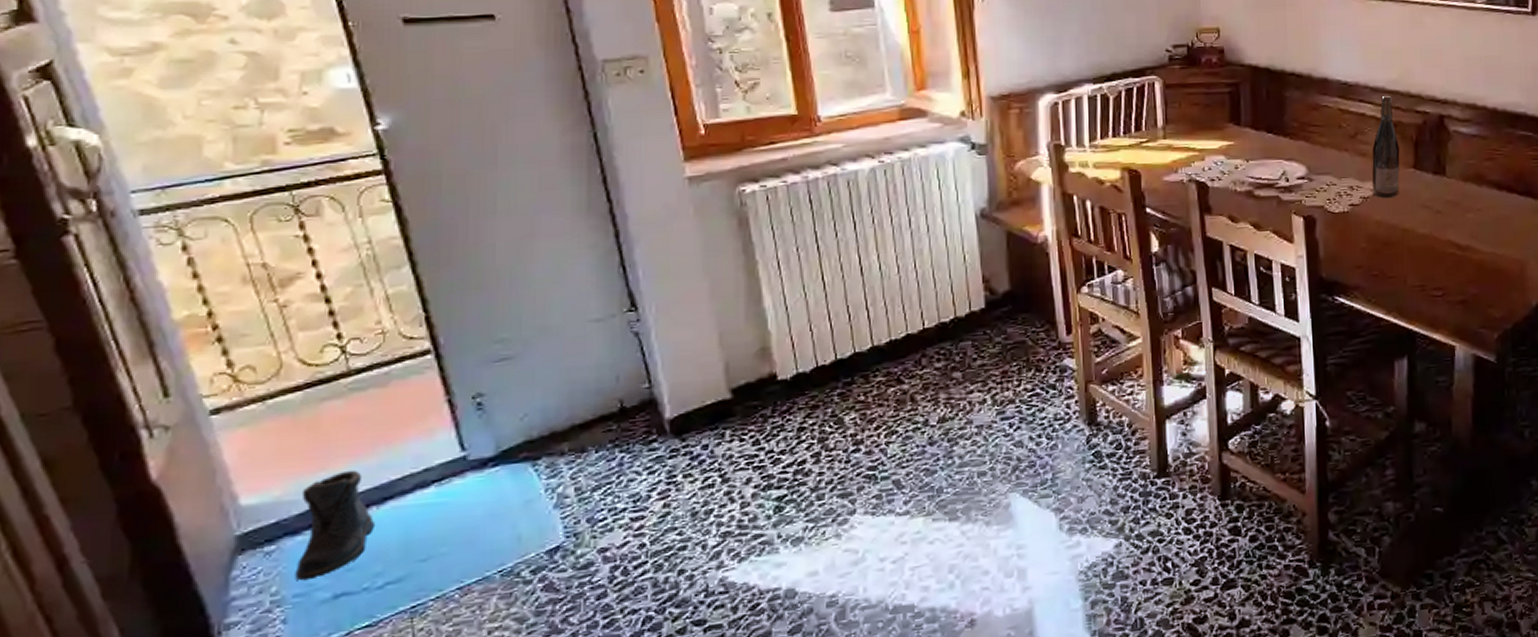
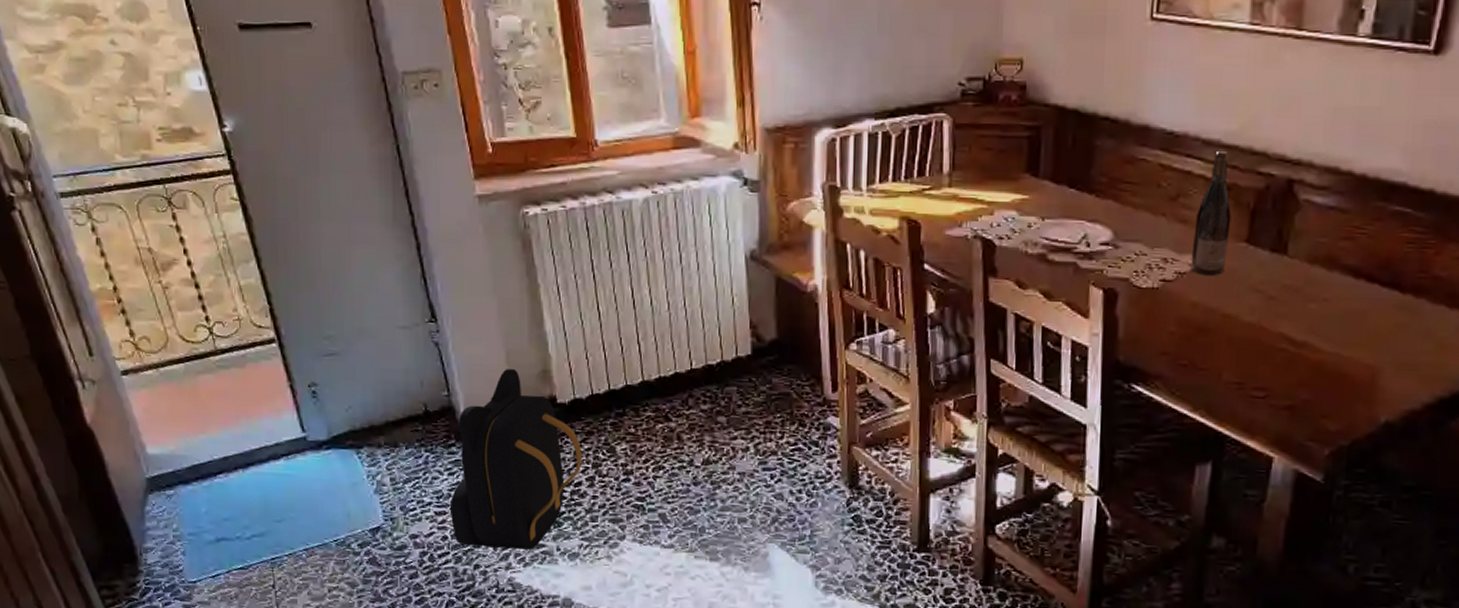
boot: present [295,469,374,581] -> none [188,436,241,523]
backpack: none [649,350,807,551] -> present [449,368,583,550]

